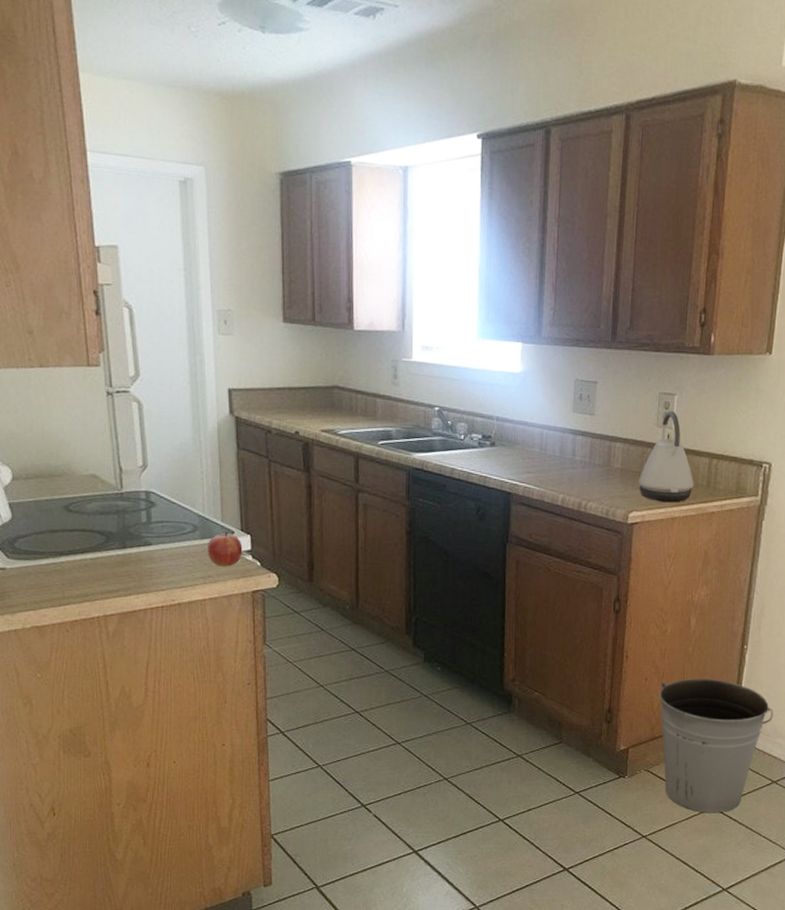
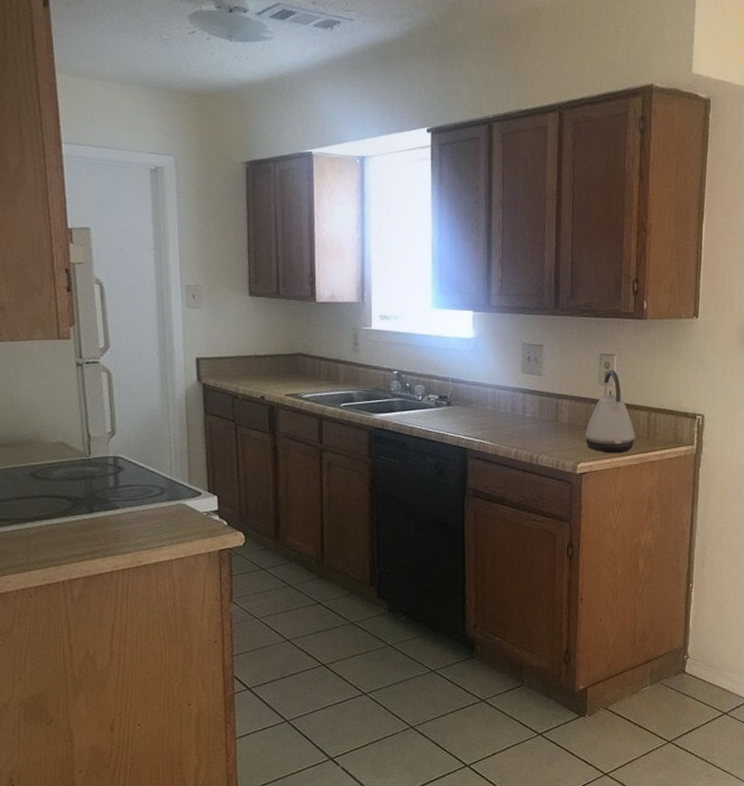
fruit: present [208,531,243,567] -> none [175,493,210,527]
bucket: present [659,678,773,813] -> none [614,616,720,748]

